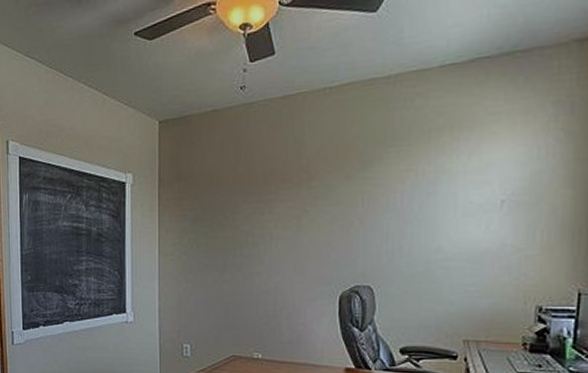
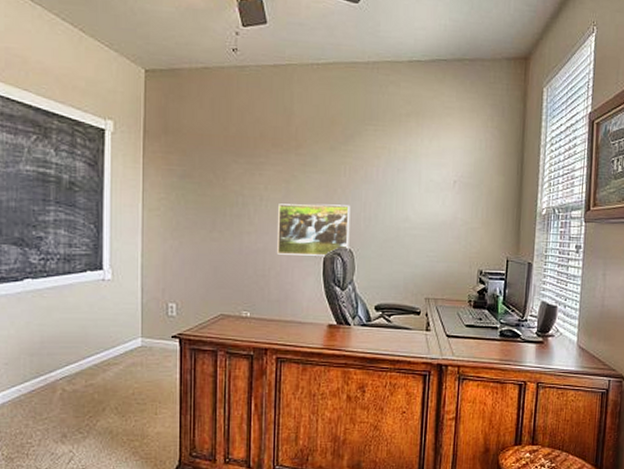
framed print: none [289,238,370,294] -> present [277,203,351,256]

